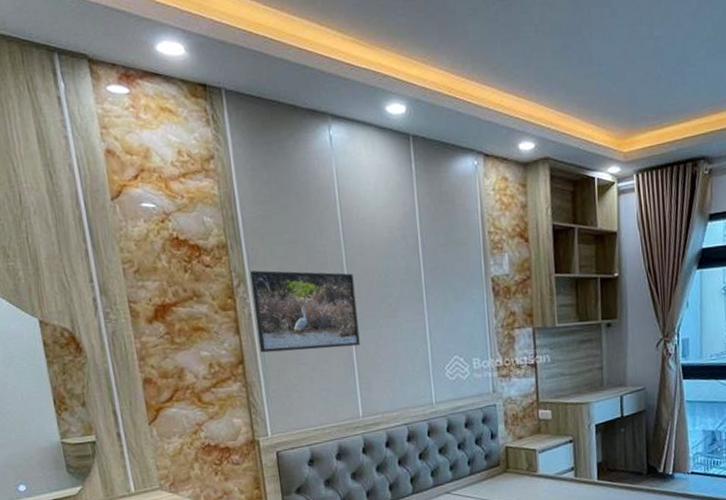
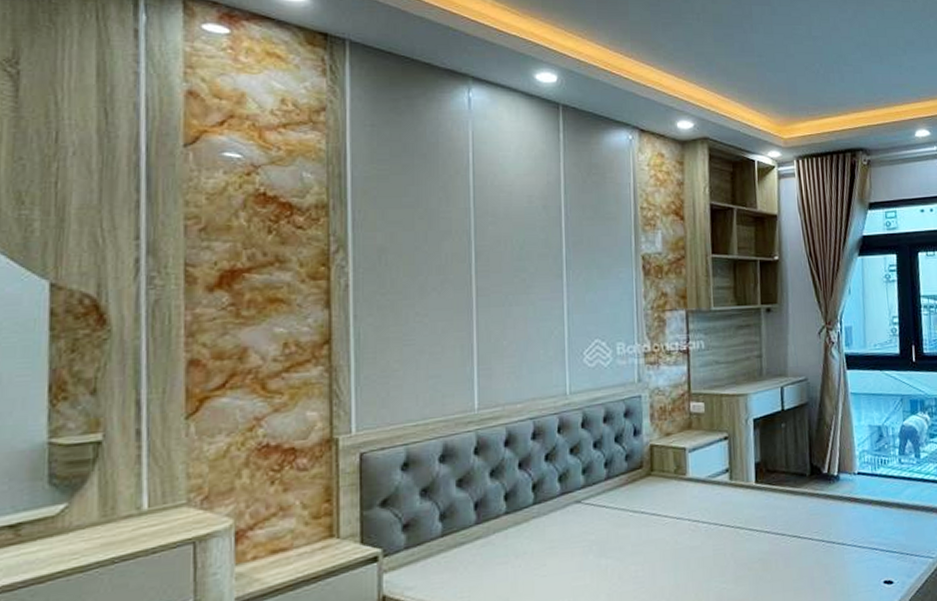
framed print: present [250,270,360,353] -> none [354,235,483,331]

